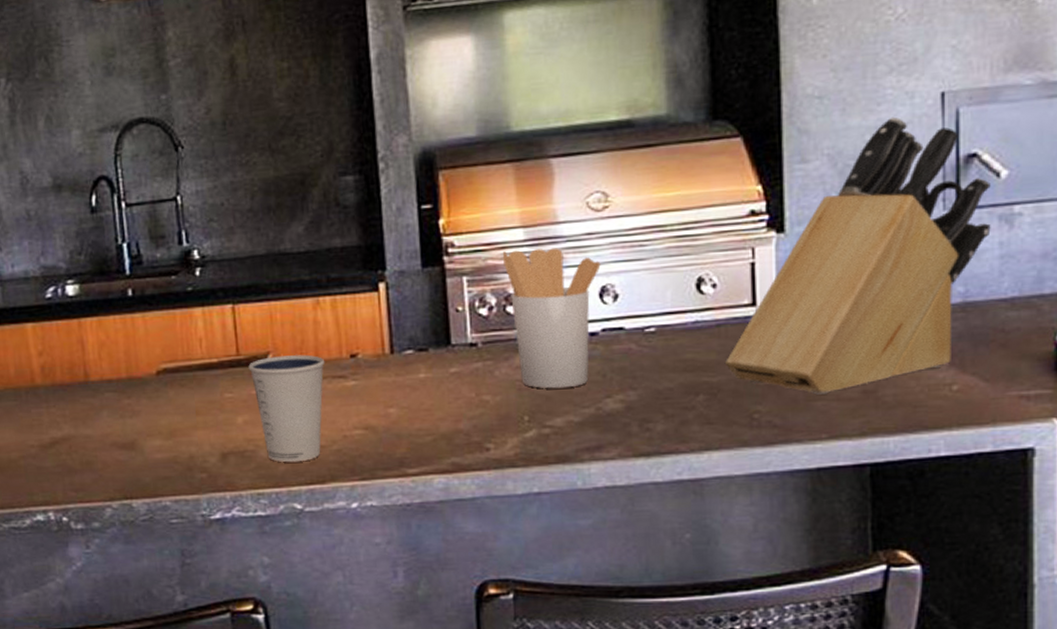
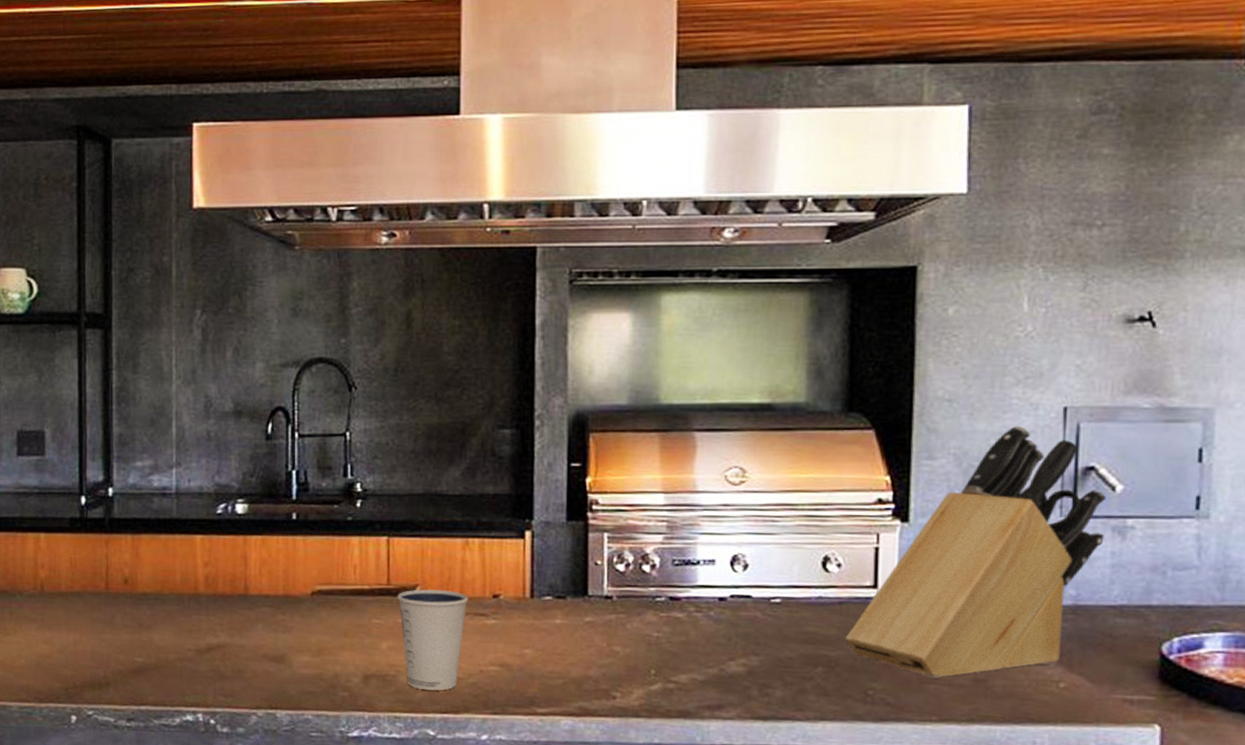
utensil holder: present [502,248,601,389] -> none [642,513,734,647]

